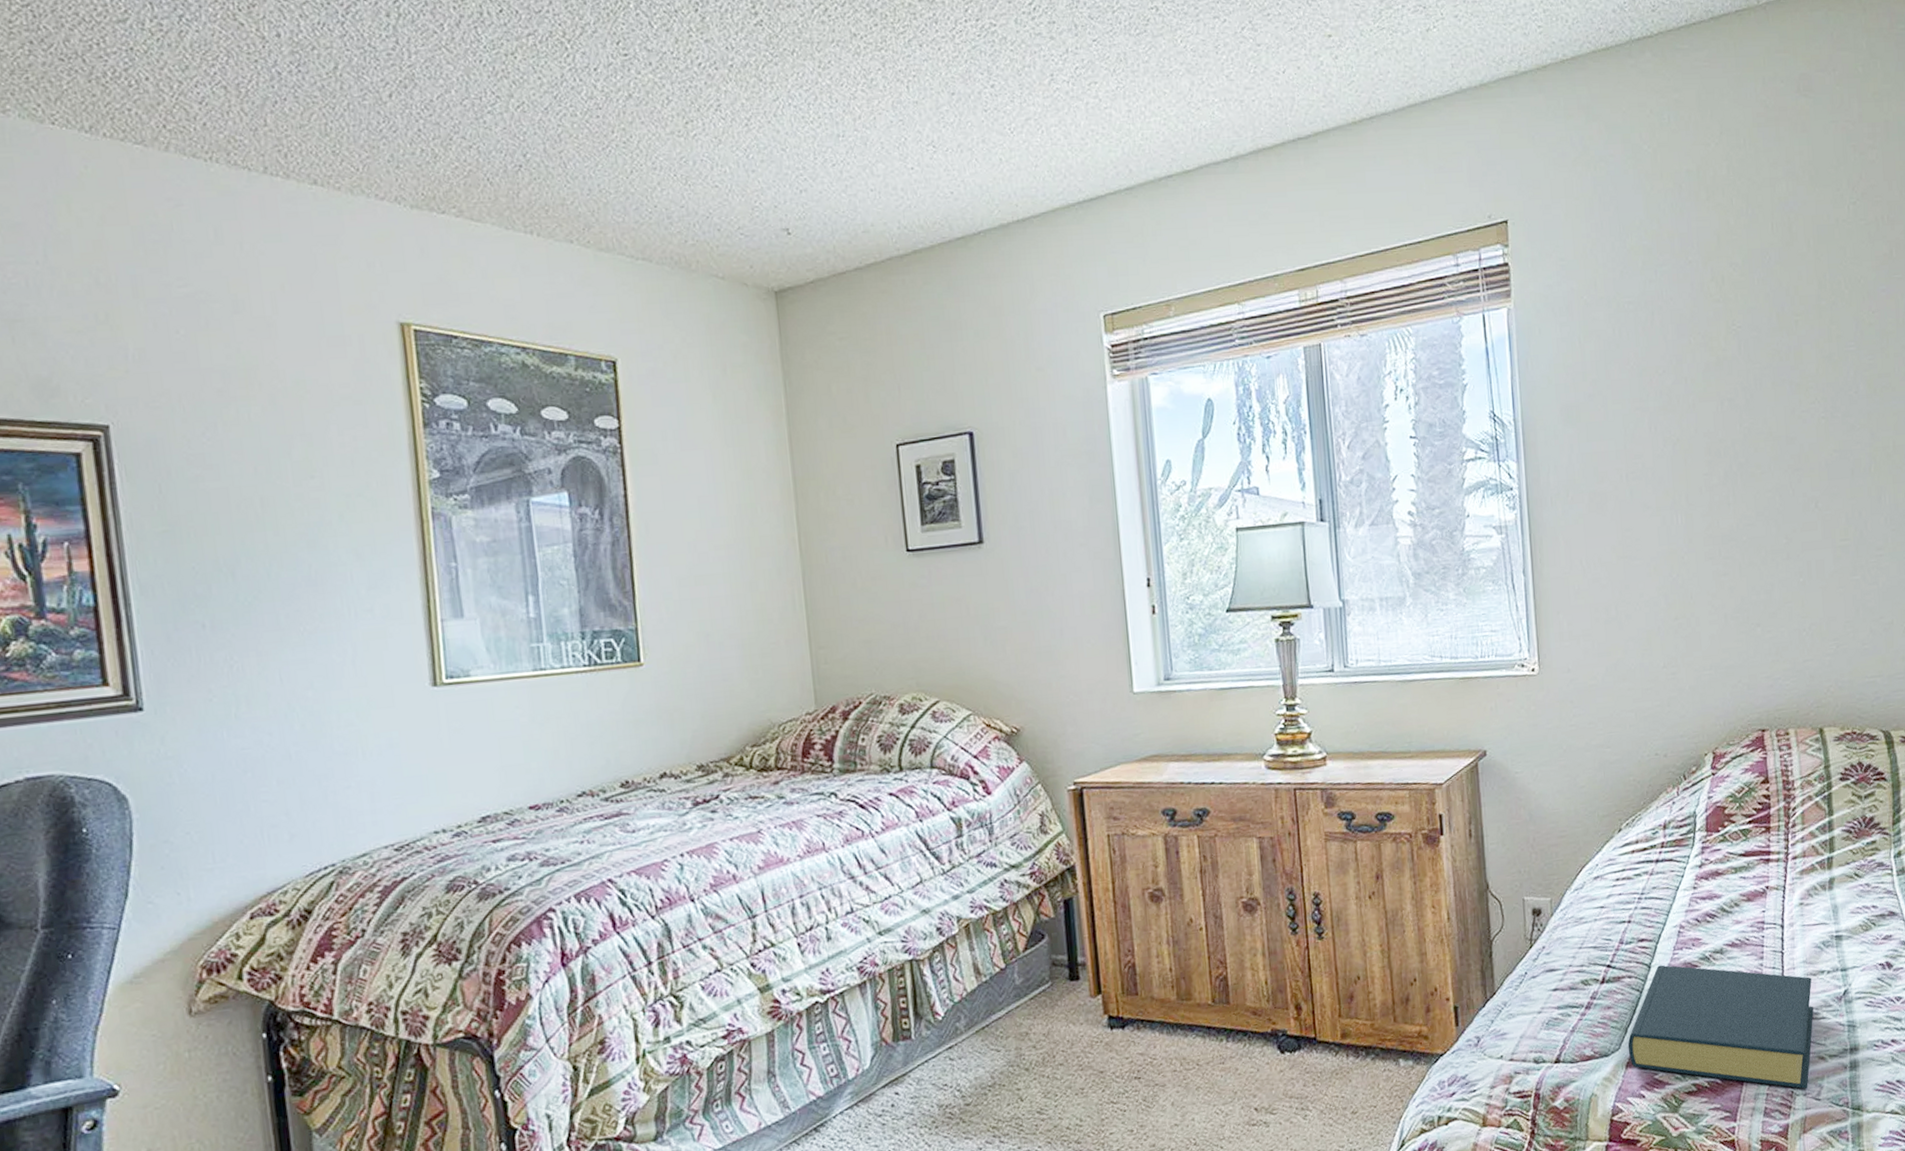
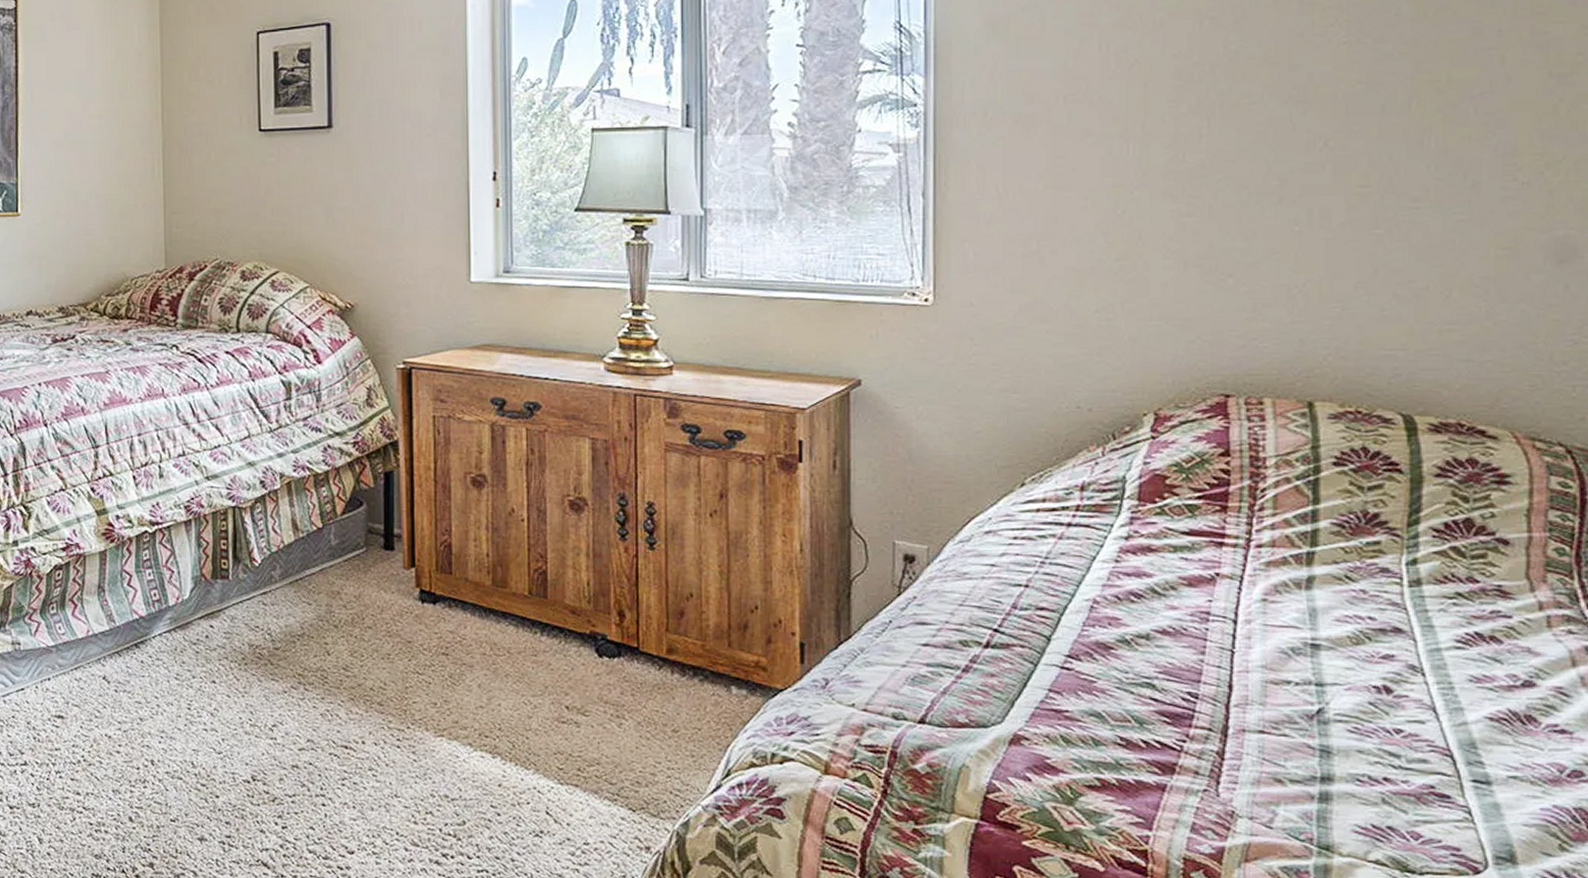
hardback book: present [1627,964,1814,1089] -> none [1013,639,1273,811]

